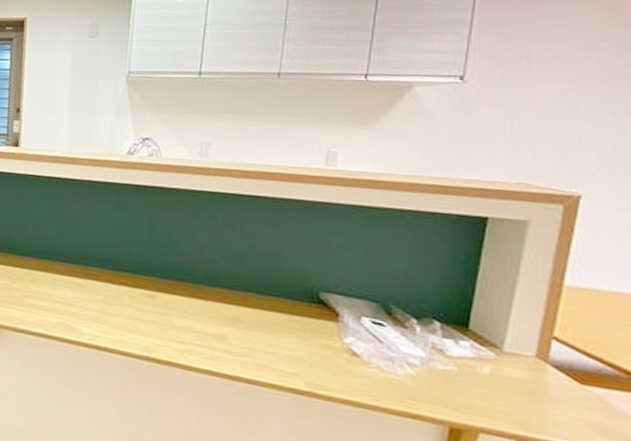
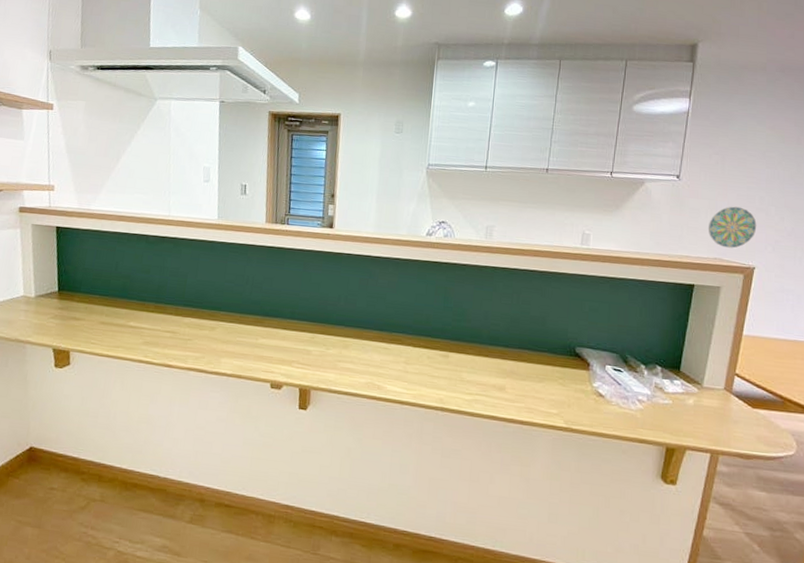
decorative plate: none [507,114,583,171] -> present [708,206,757,249]

